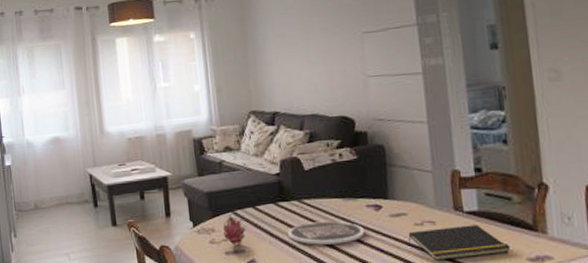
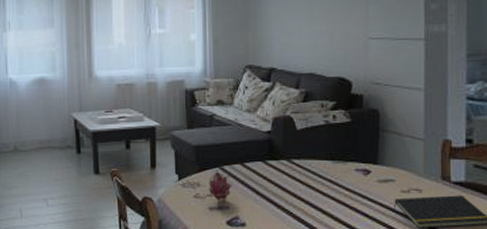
plate: present [288,221,365,245] -> none [275,182,351,206]

